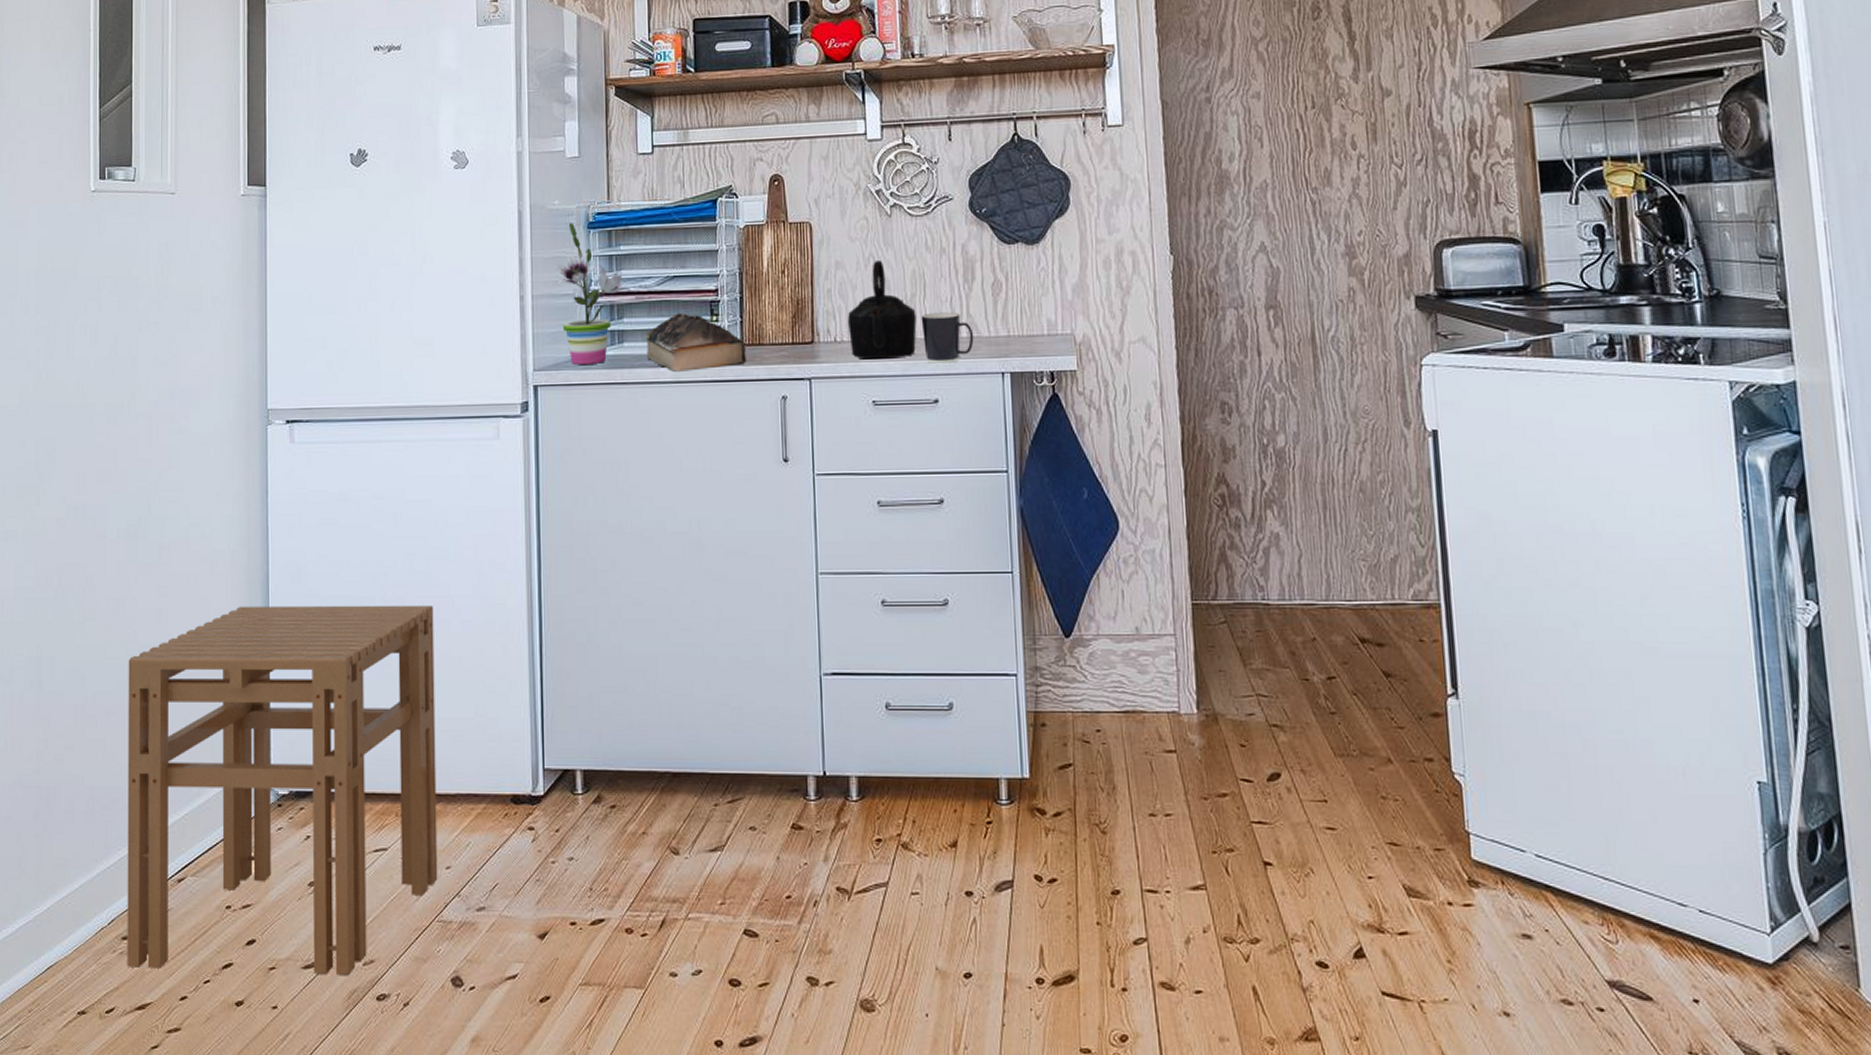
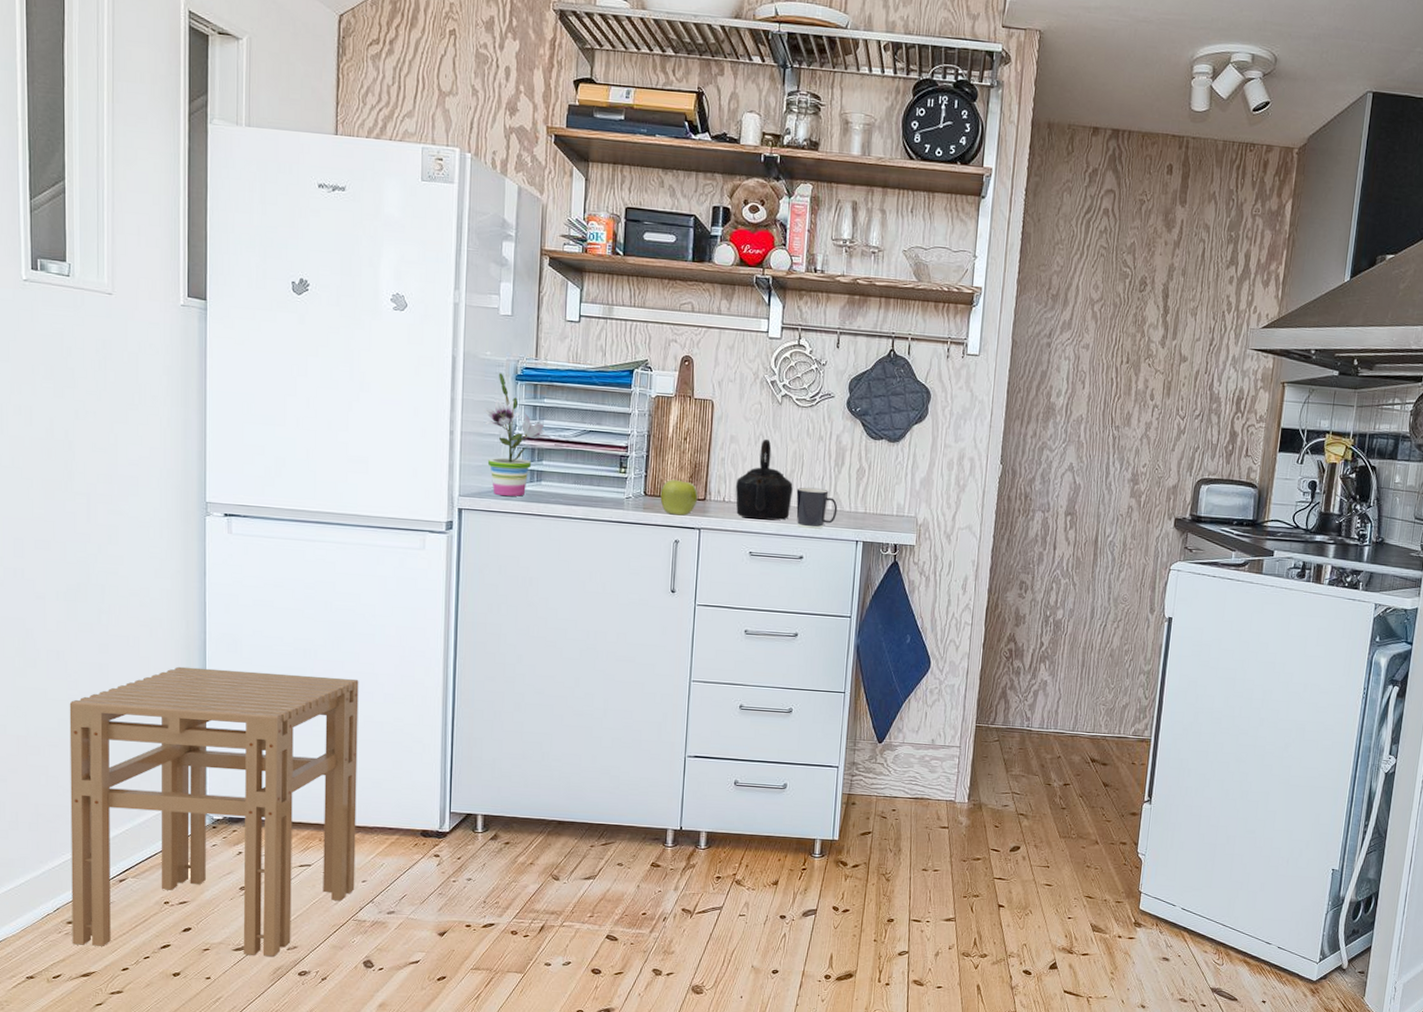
bread loaf: present [645,313,746,373] -> none [560,462,648,512]
fruit: none [760,321,805,366] -> present [660,479,698,516]

